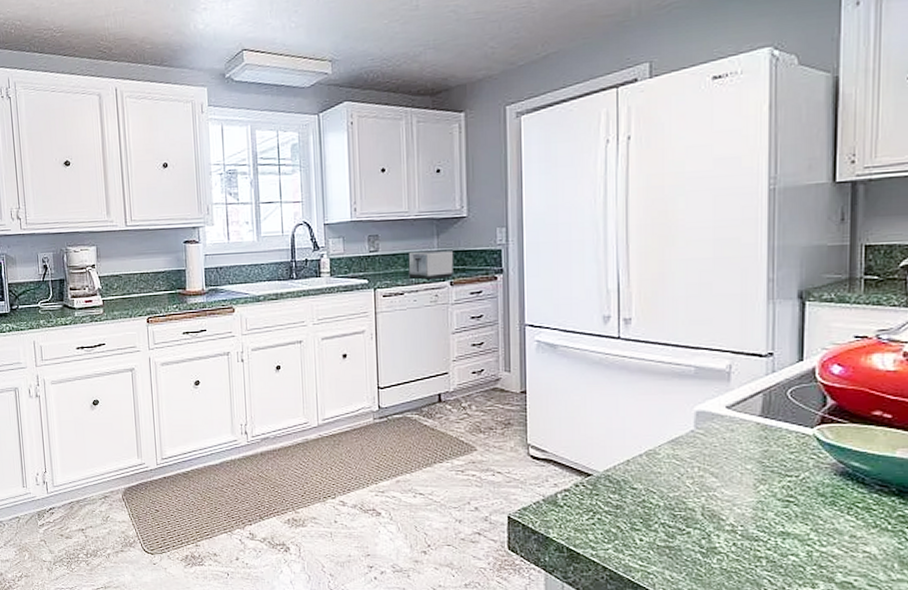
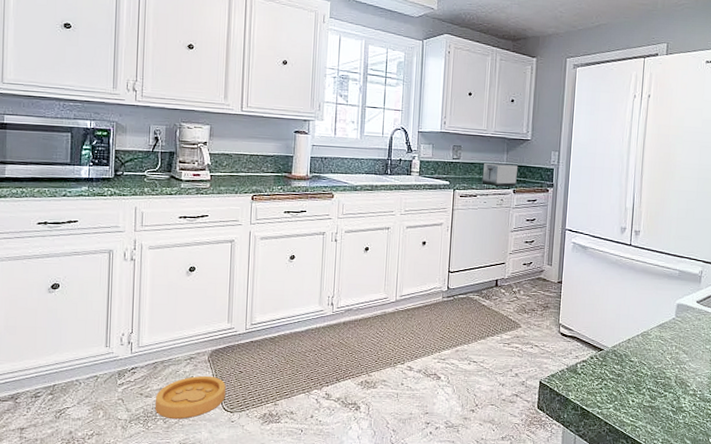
pet bowl: none [75,515,144,561] -> present [154,375,226,419]

